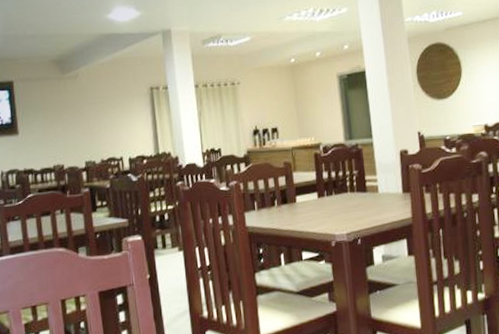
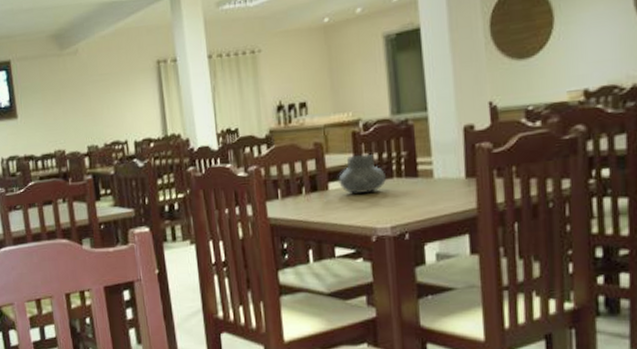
vase: none [303,172,343,206] -> present [337,154,387,194]

